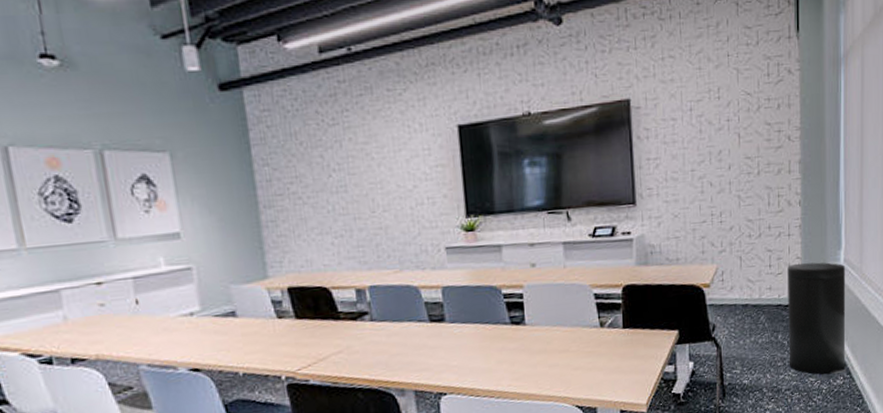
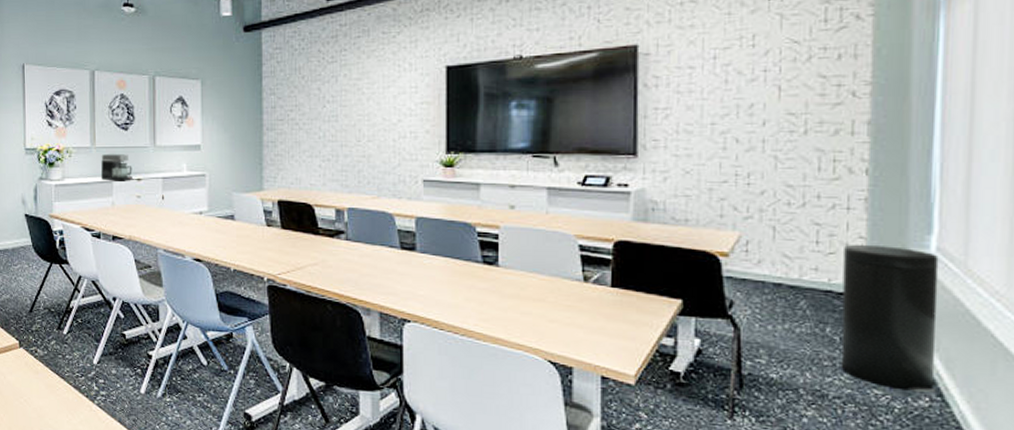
coffee maker: none [37,253,90,290] -> present [101,153,133,181]

